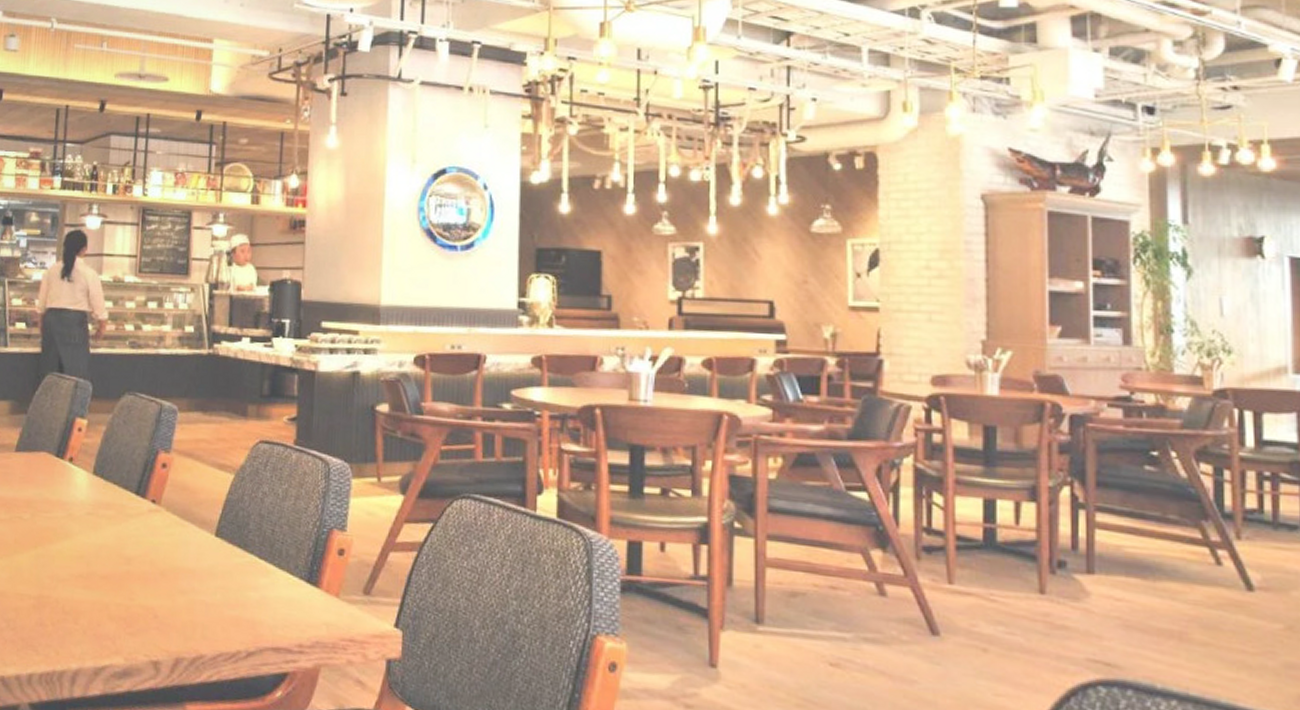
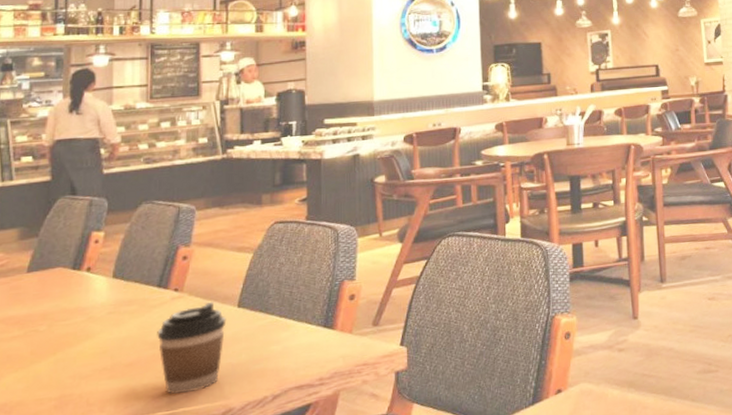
coffee cup: none [132,523,203,626] -> present [157,302,227,395]

